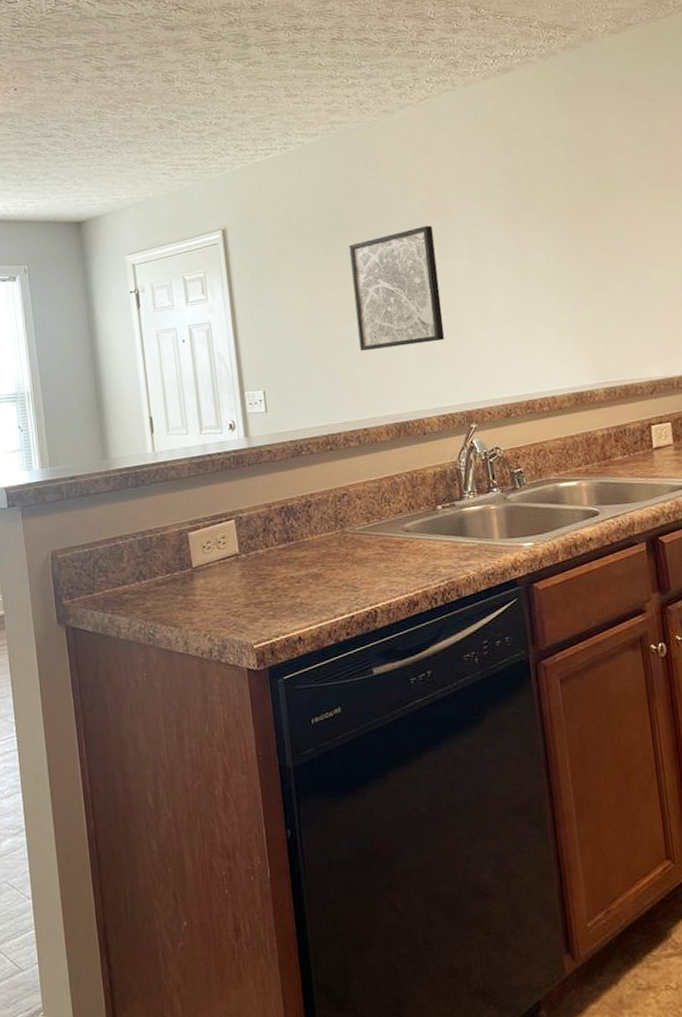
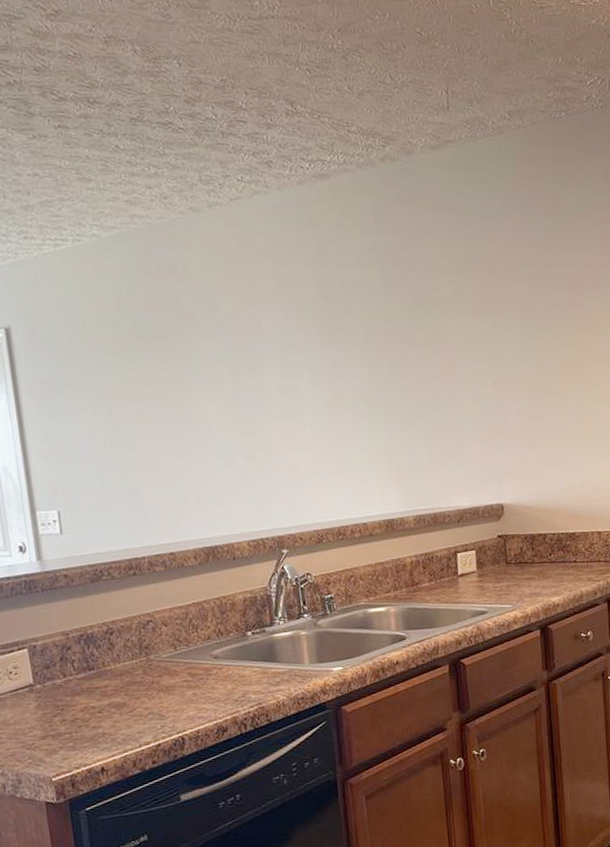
wall art: present [349,225,445,351] -> none [152,339,256,470]

